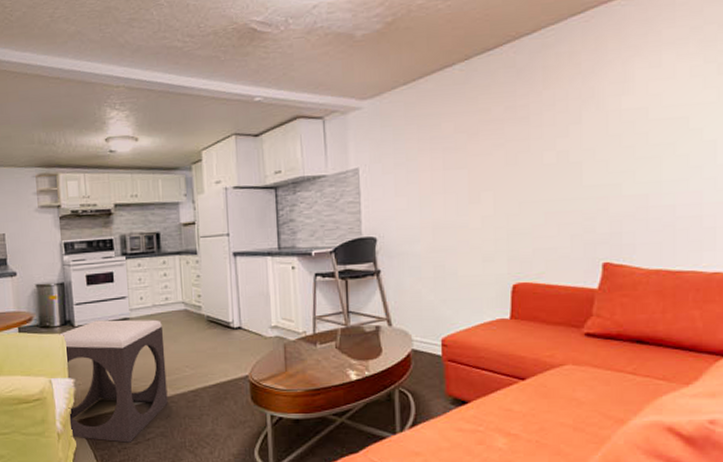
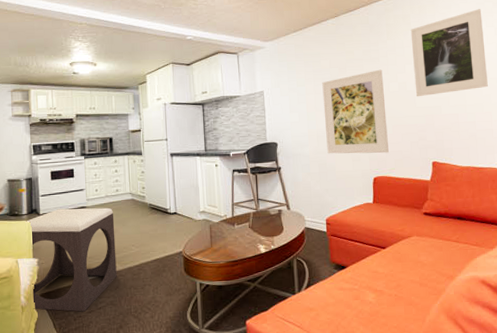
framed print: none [442,133,537,253] -> present [322,69,389,154]
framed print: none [580,36,700,172] -> present [410,9,488,97]

